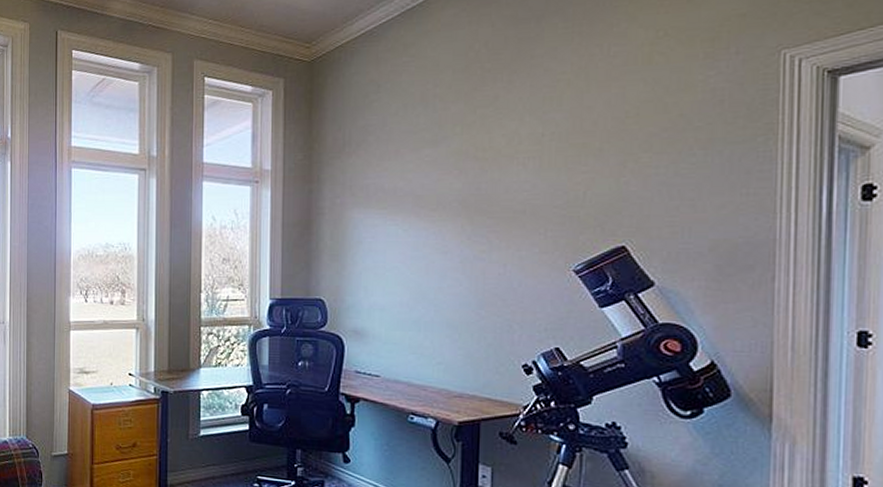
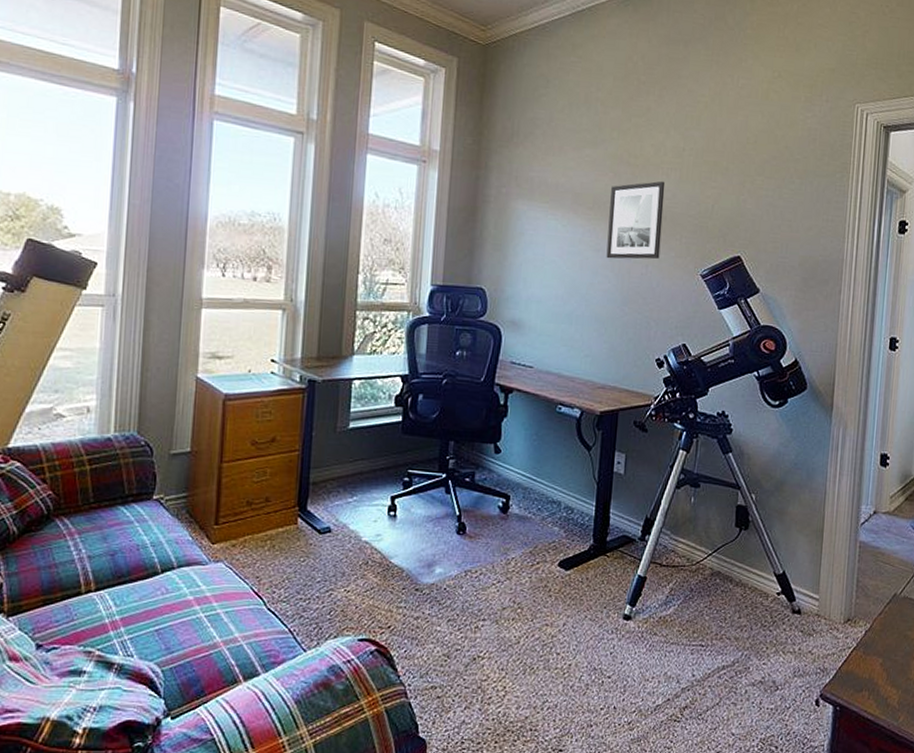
wall art: none [455,172,522,261] -> present [606,181,665,260]

